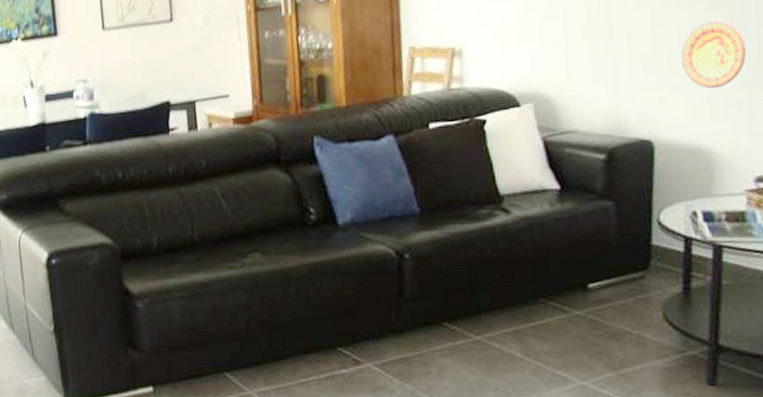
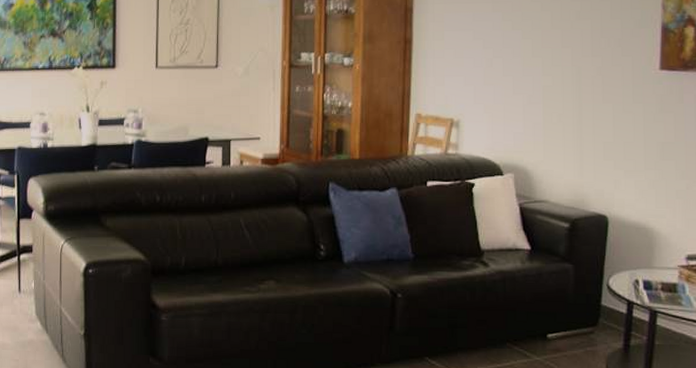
decorative plate: present [681,21,746,88] -> none [635,121,685,176]

